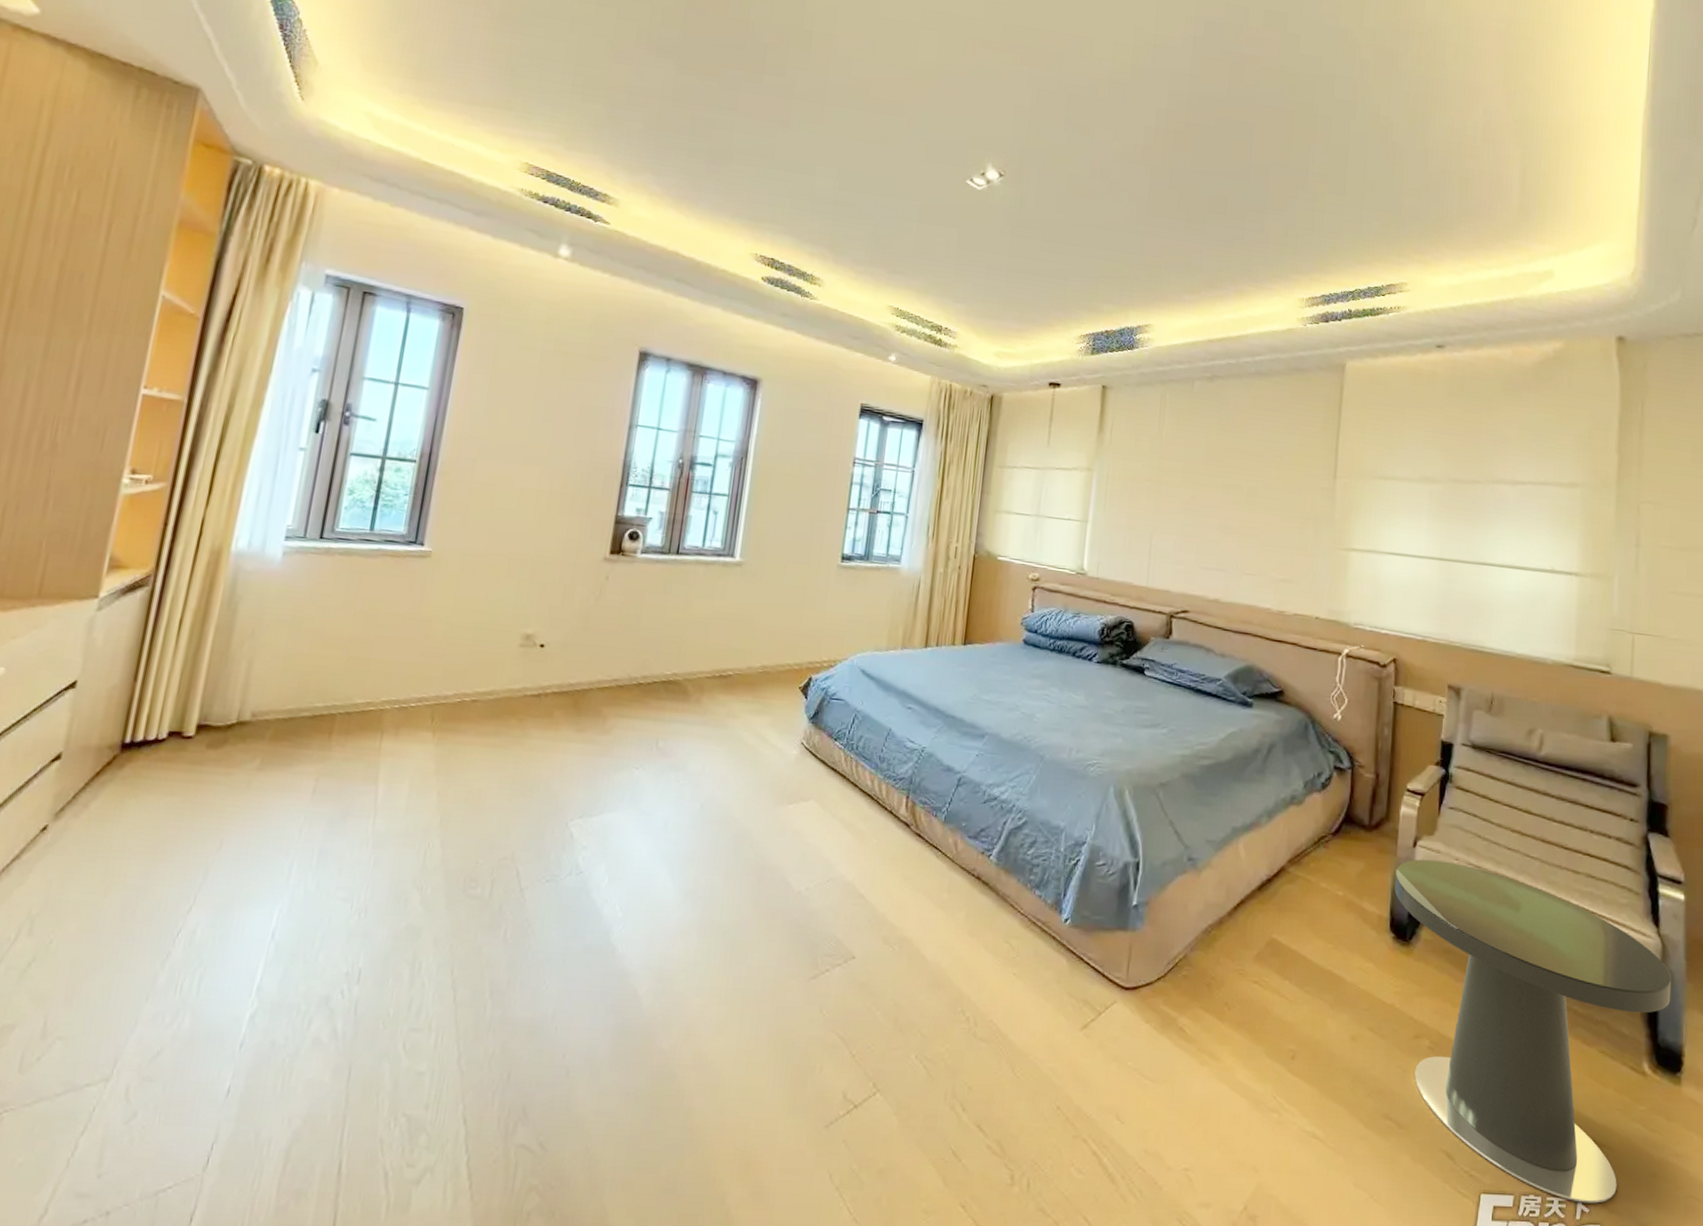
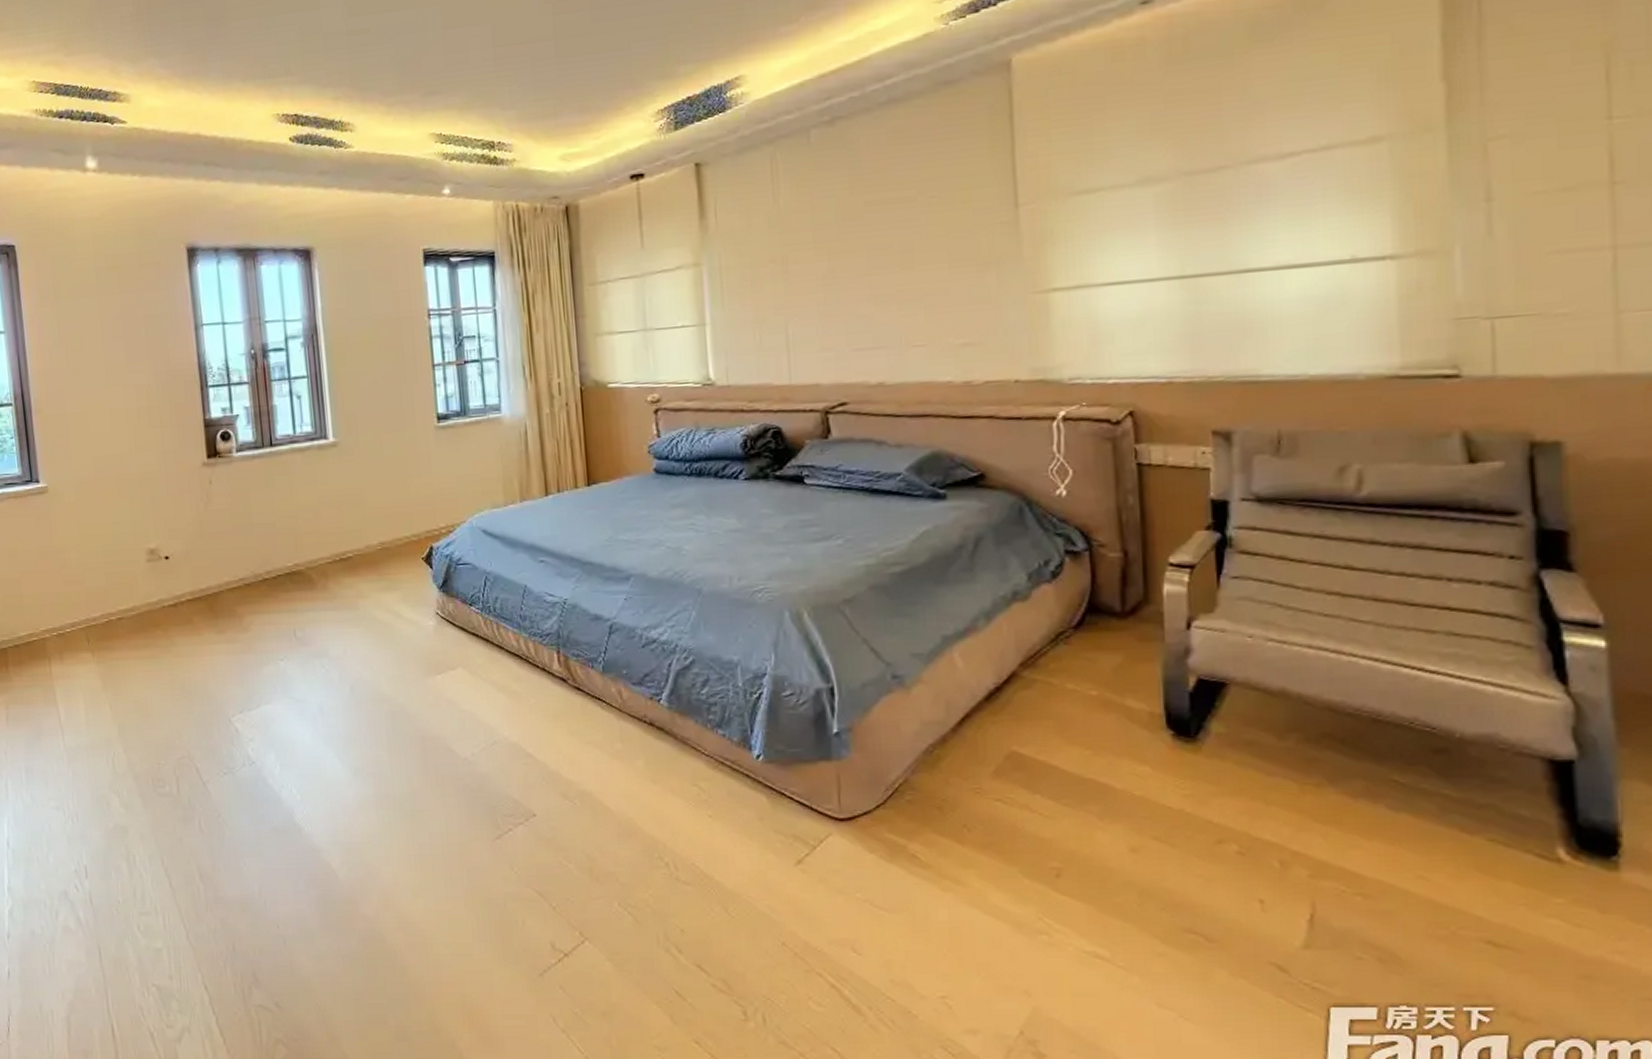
side table: present [1394,859,1672,1204] -> none [1166,640,1594,1012]

